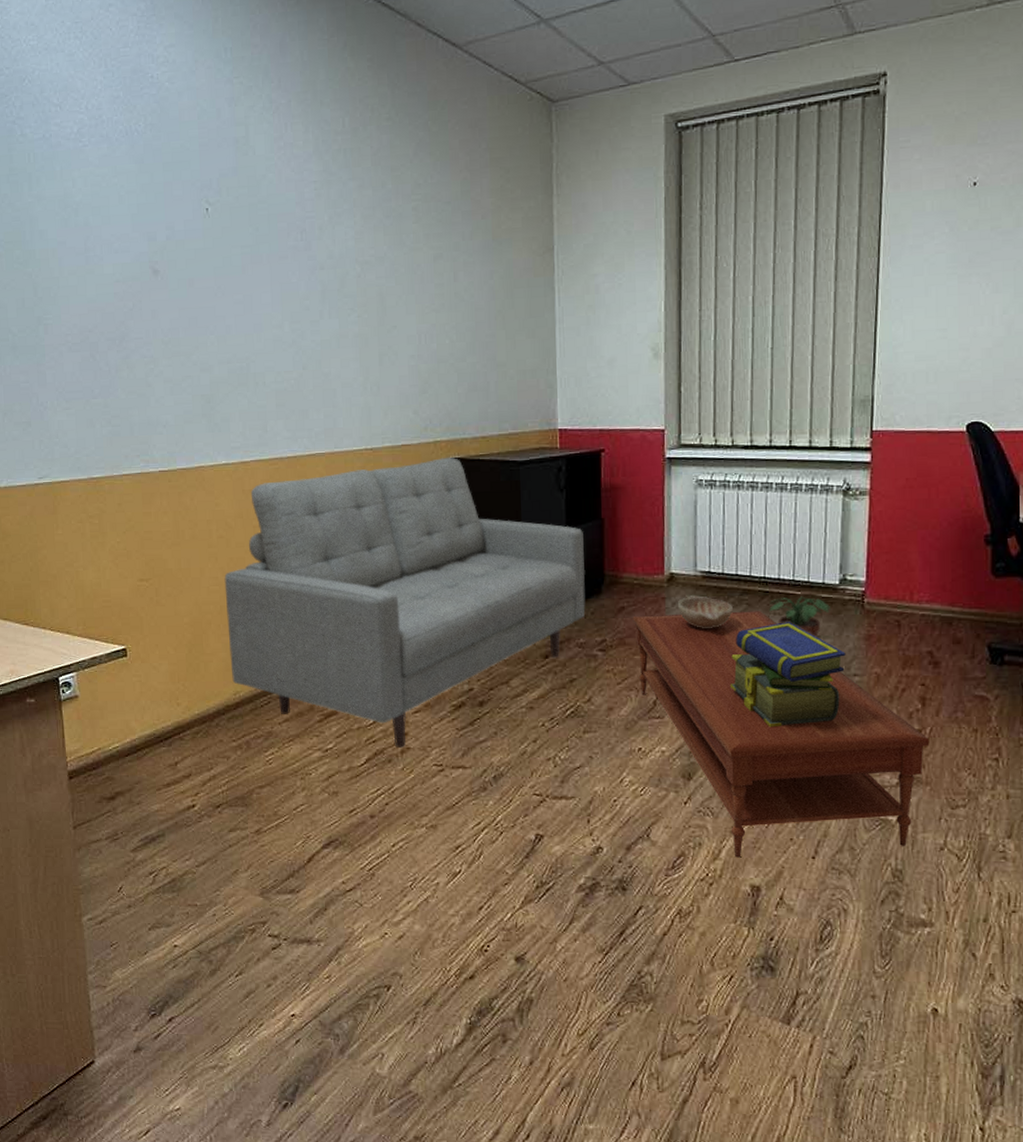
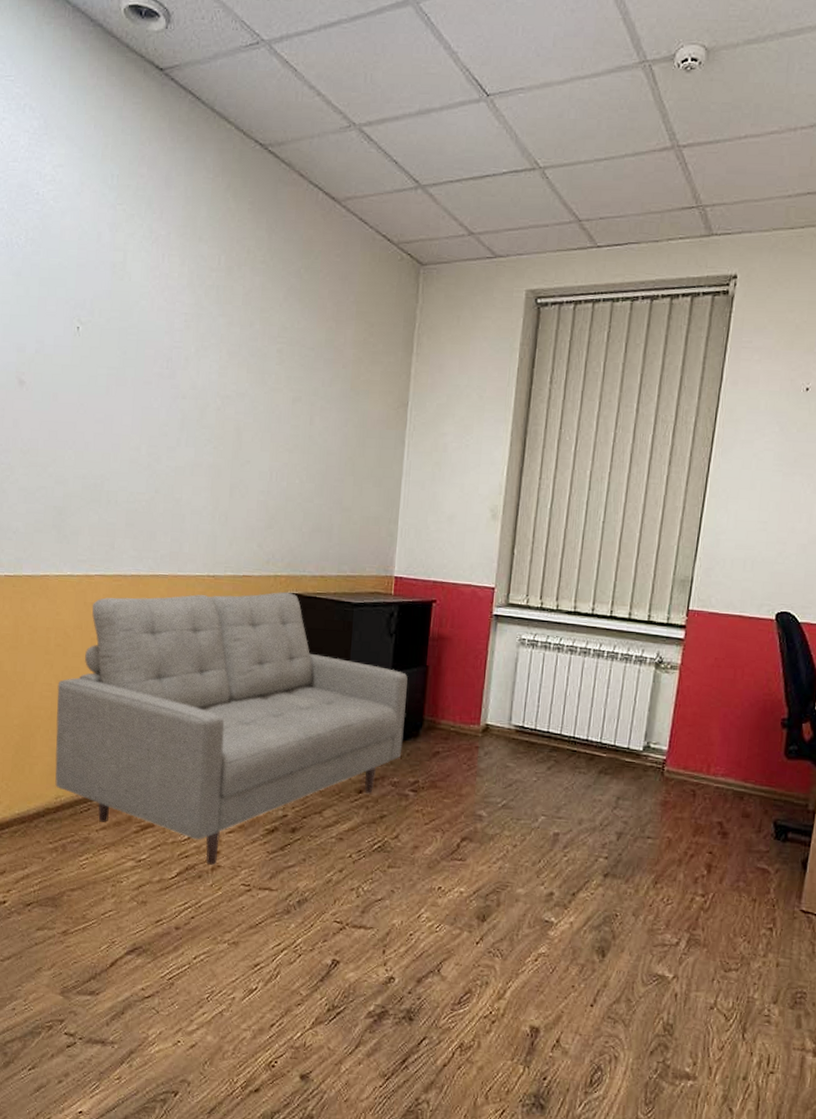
coffee table: present [633,611,930,858] -> none [445,761,711,1002]
decorative bowl: present [677,595,734,628] -> none [489,747,542,780]
stack of books: present [729,622,846,727] -> none [530,781,642,880]
potted plant: present [769,596,831,638] -> none [575,758,633,799]

